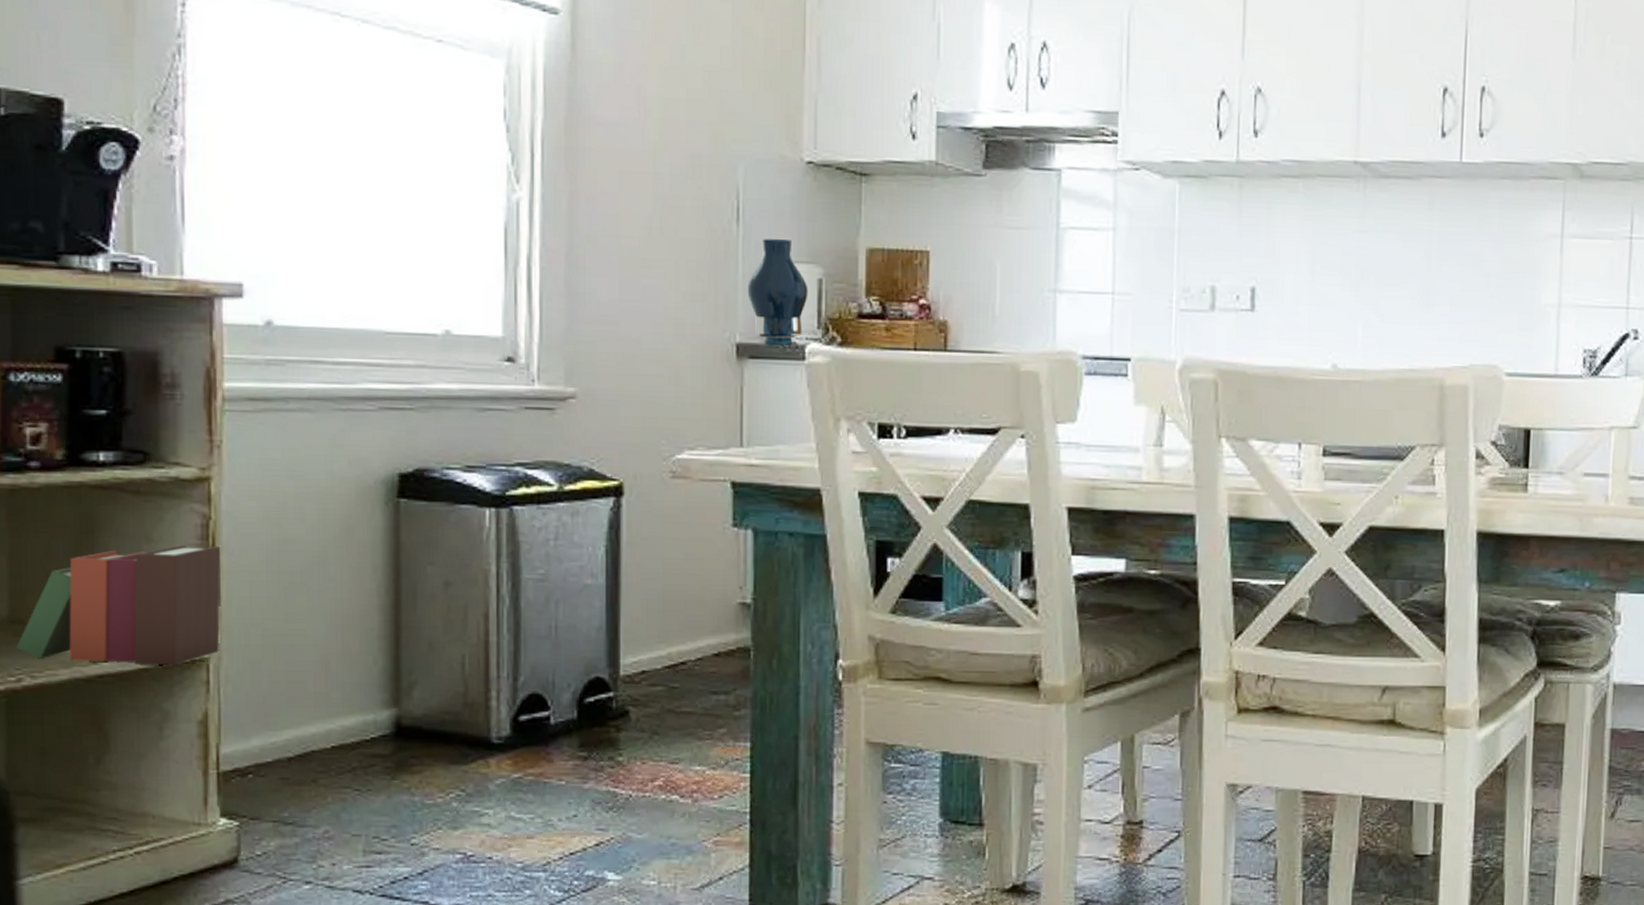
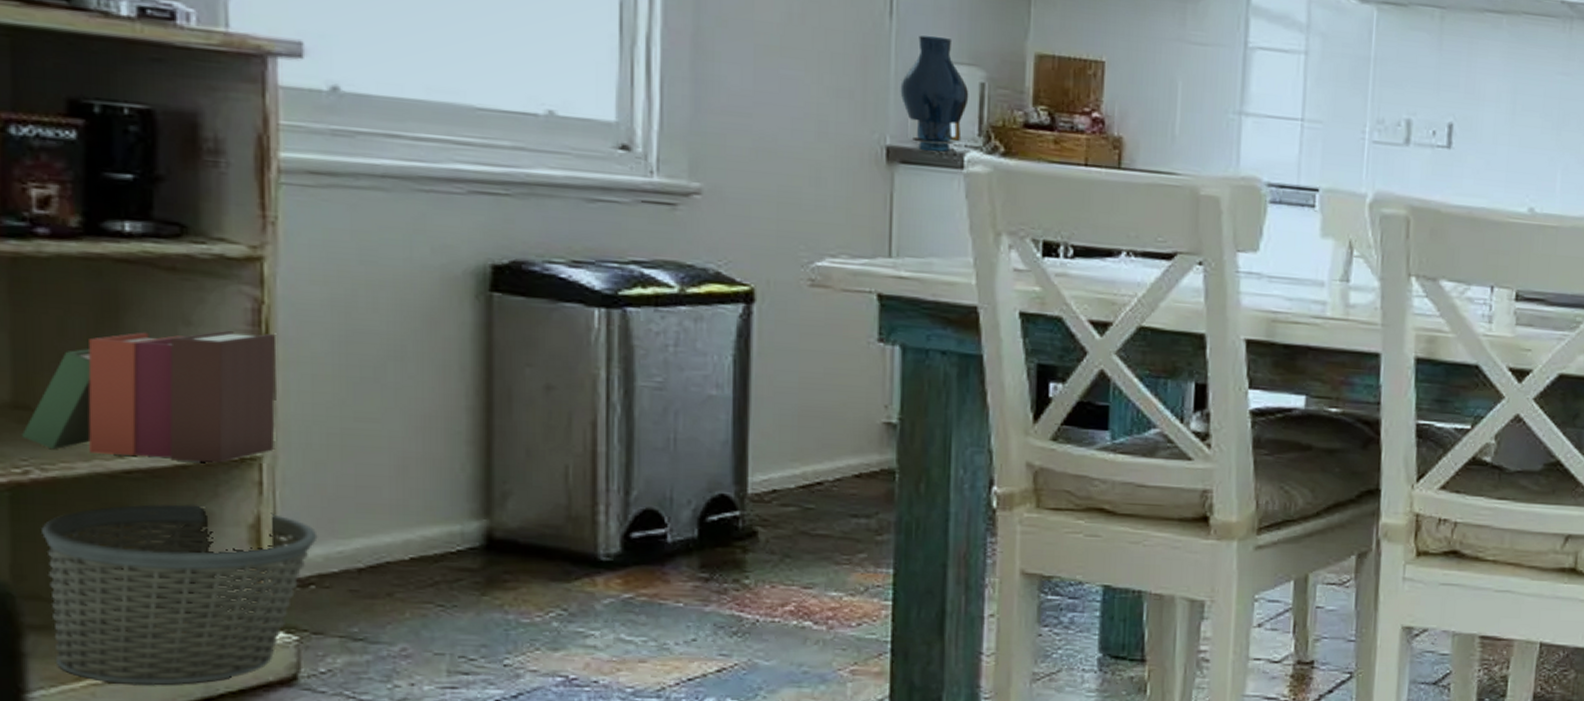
basket: none [31,705,255,871] -> present [41,504,318,686]

